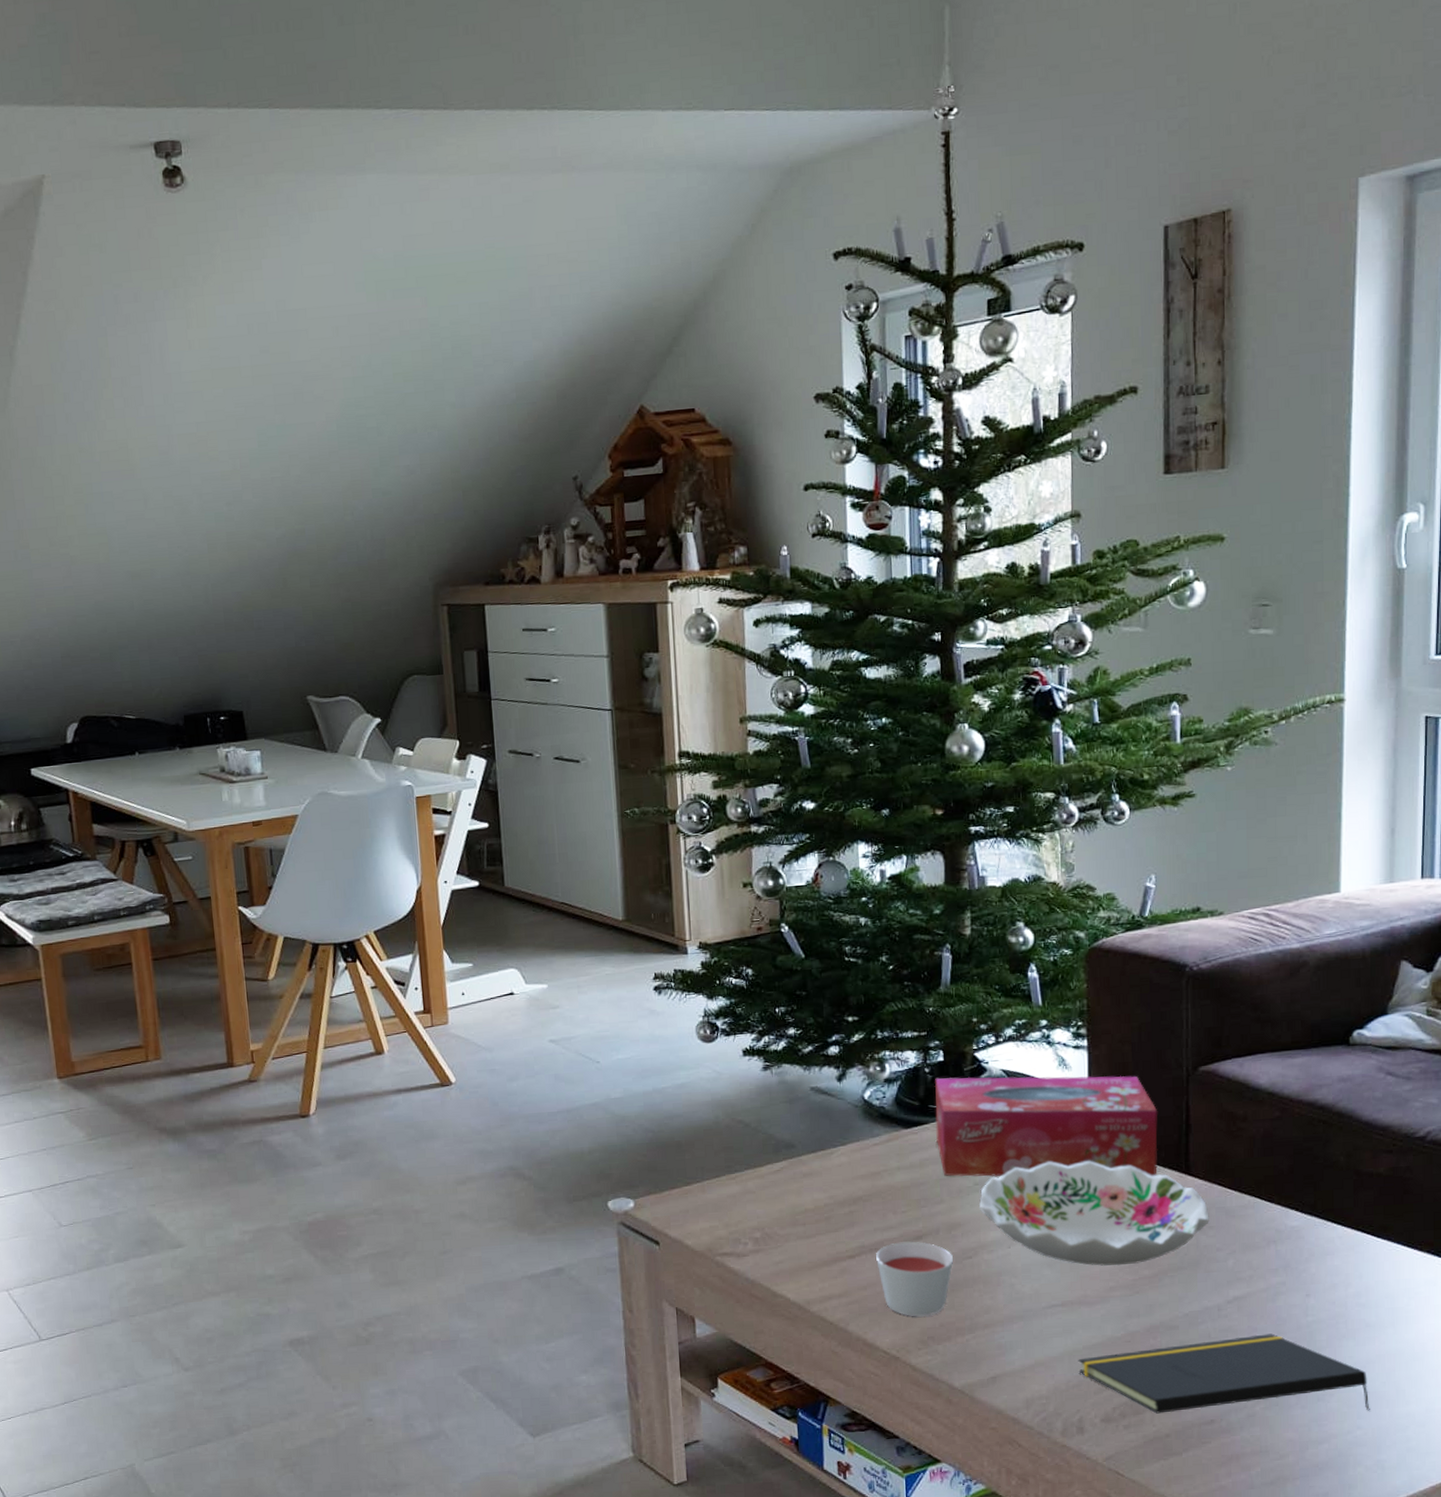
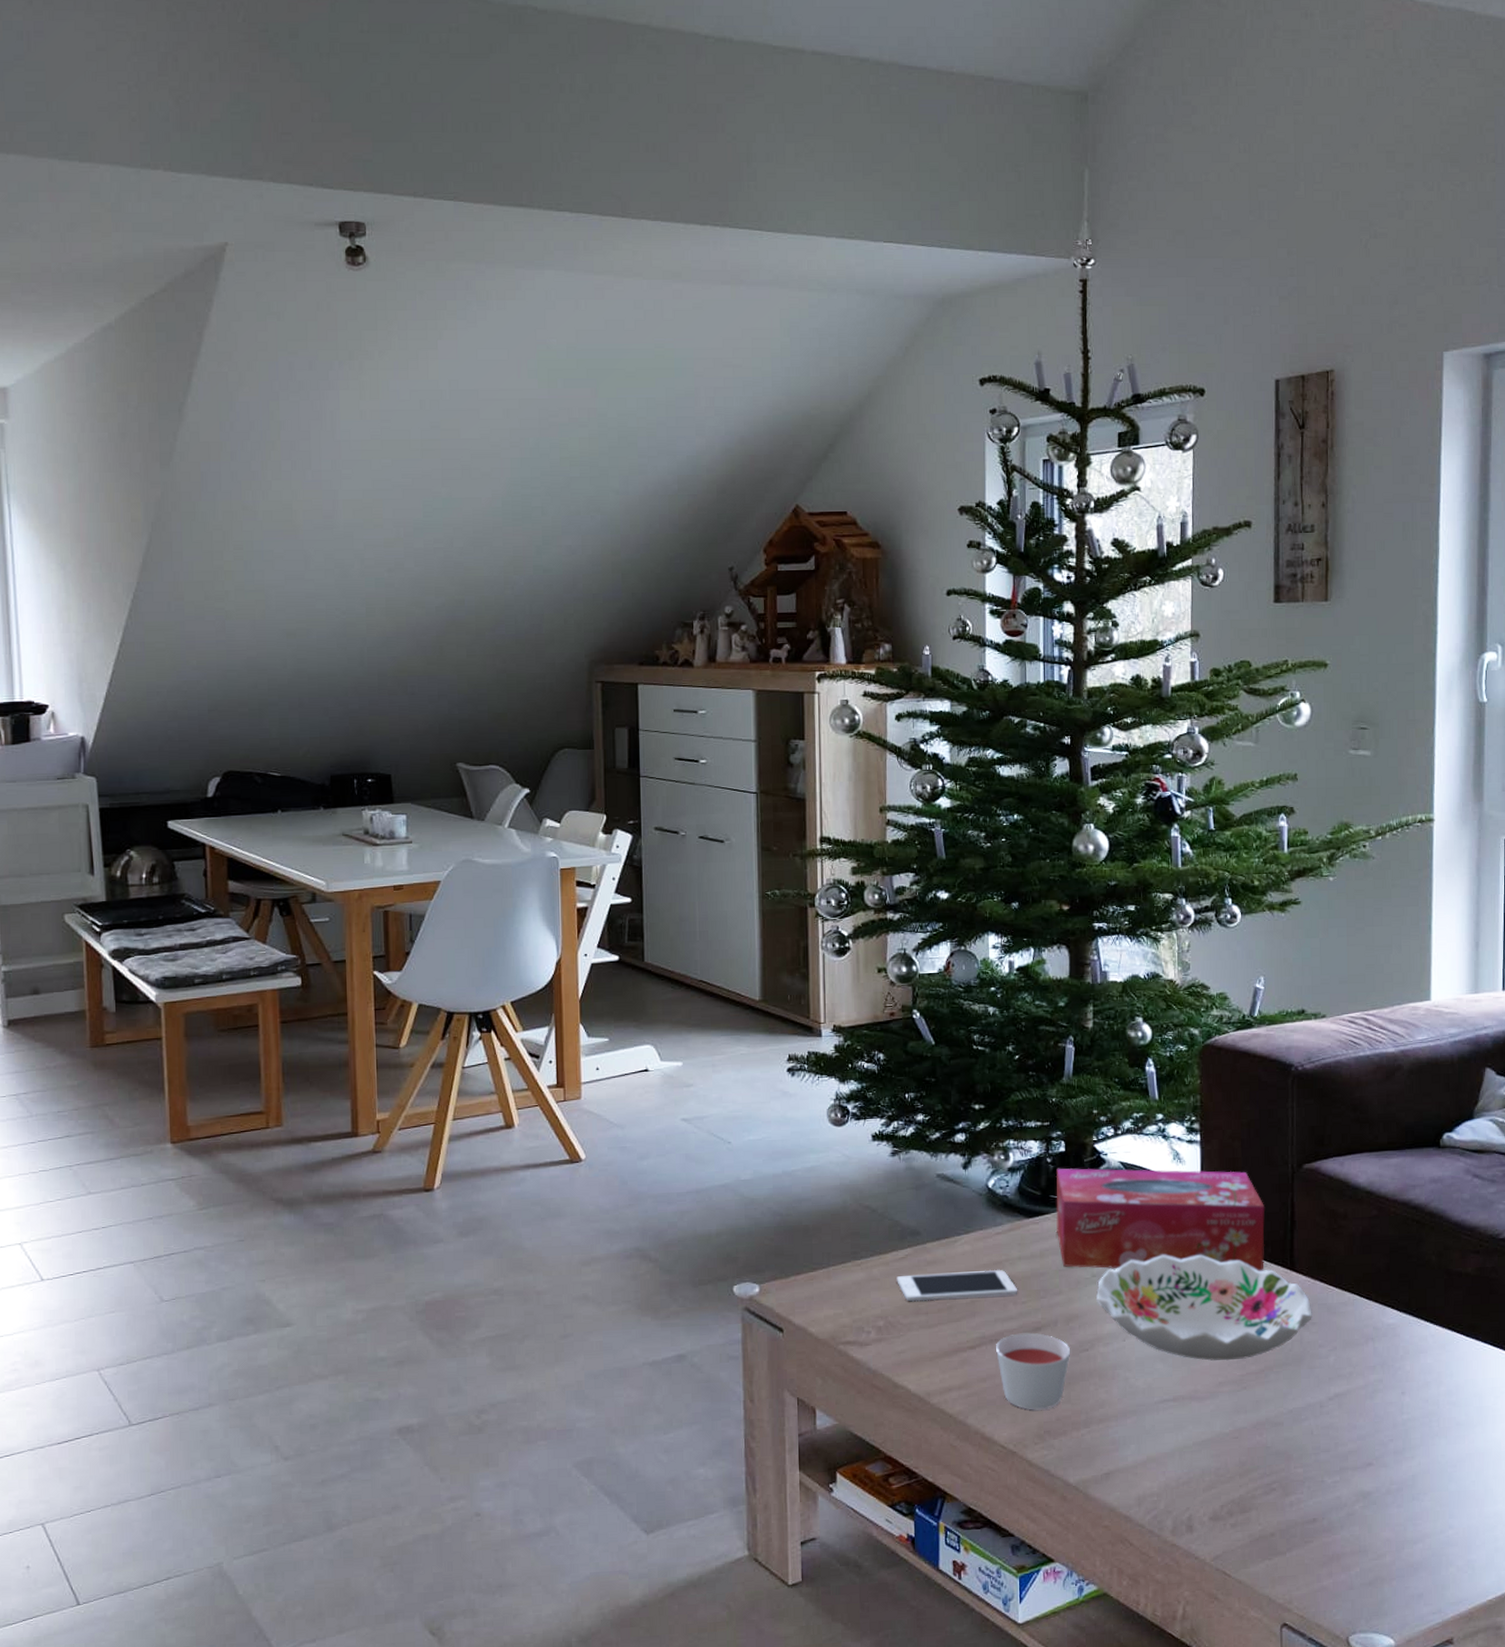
cell phone: none [772,1179,897,1213] -> present [896,1269,1017,1302]
notepad: present [1078,1333,1370,1414] -> none [1188,1431,1461,1512]

